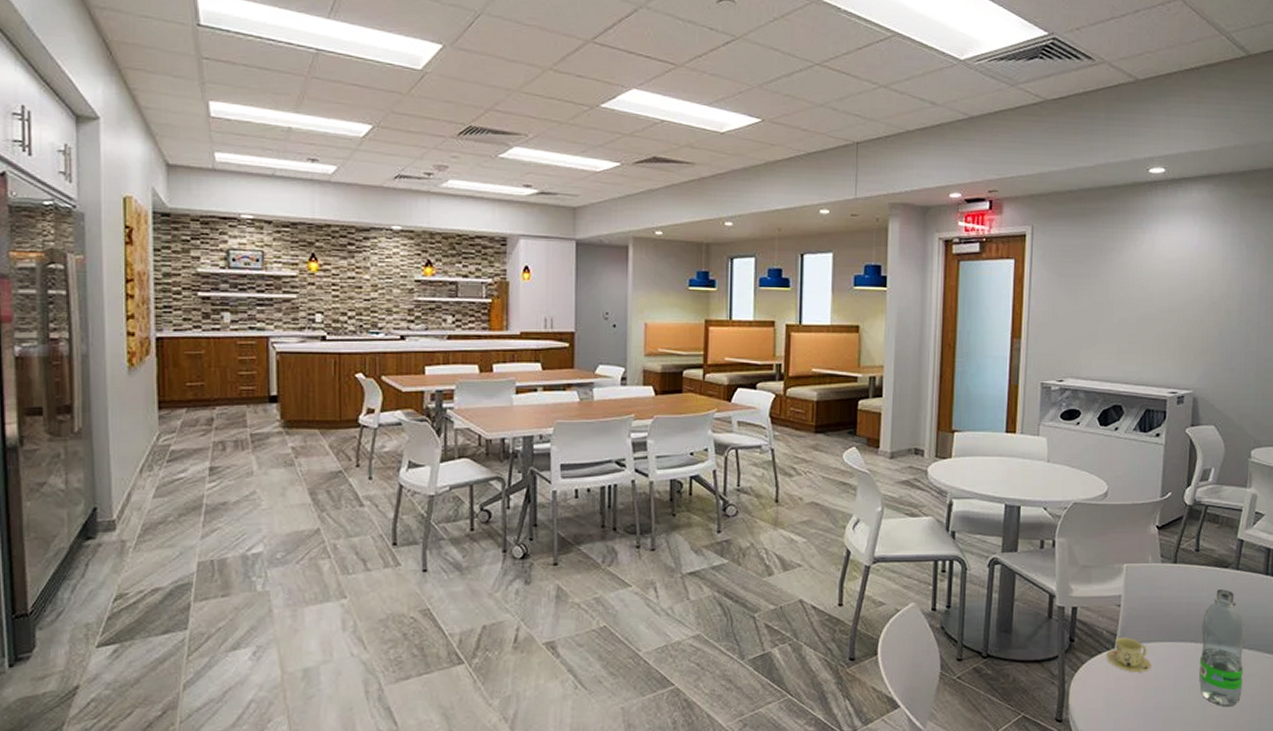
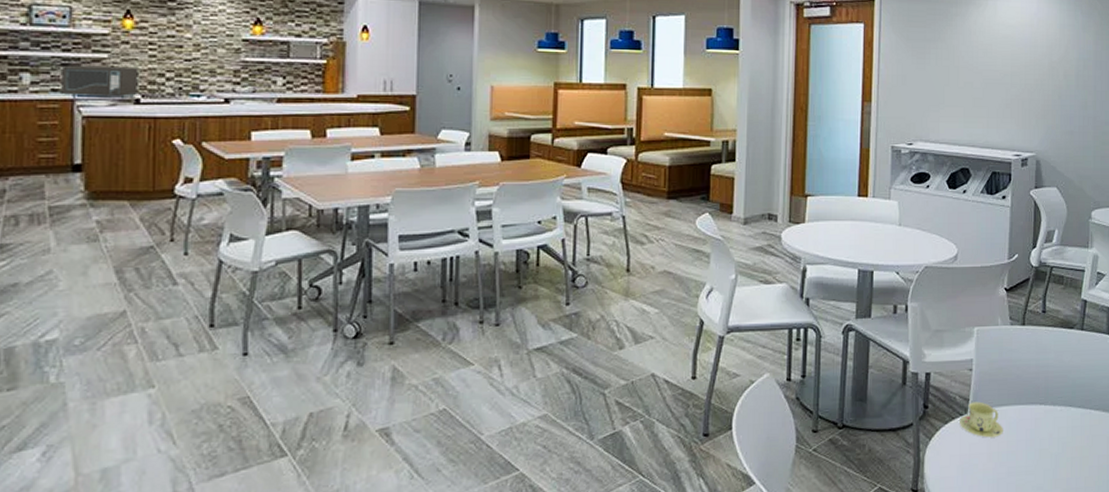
microwave: none [257,304,324,336] -> present [61,65,138,99]
bottle: present [1198,589,1246,707] -> none [1048,350,1092,470]

